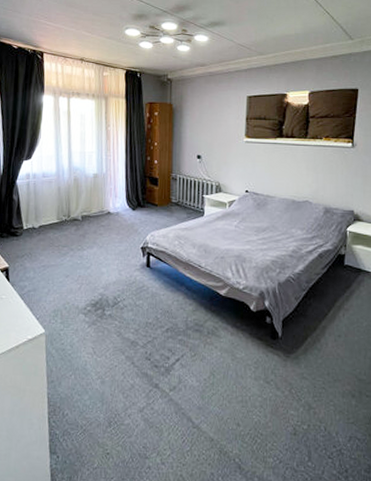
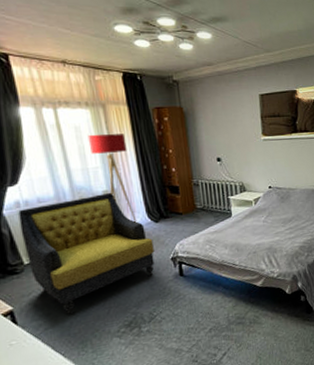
armchair: none [26,175,128,283] -> present [18,192,154,315]
floor lamp: none [89,122,120,207] -> present [87,133,137,223]

